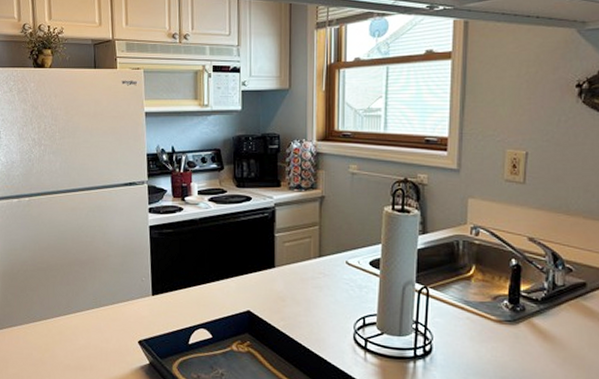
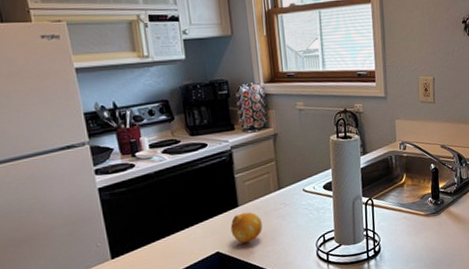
fruit: none [264,275,297,308] -> present [230,212,262,243]

